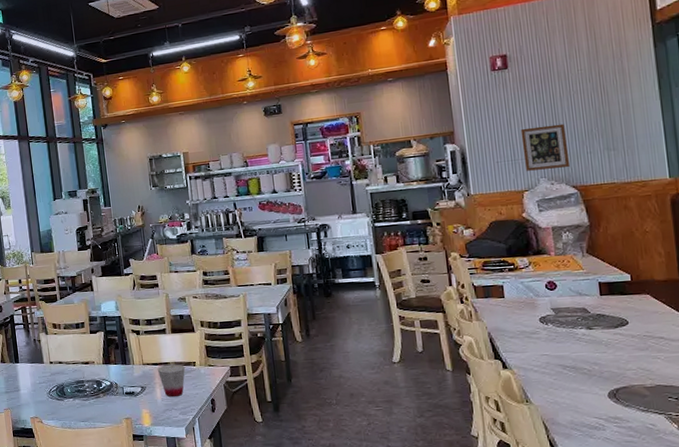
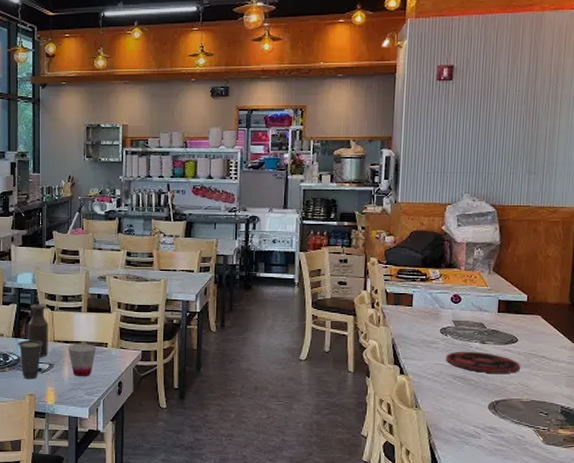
cup: none [109,365,133,404] -> present [18,340,43,379]
bottle: none [116,329,139,382] -> present [28,303,49,358]
picture frame: present [520,123,571,171] -> none [452,142,495,185]
plate: none [551,338,638,360] -> present [446,351,521,374]

